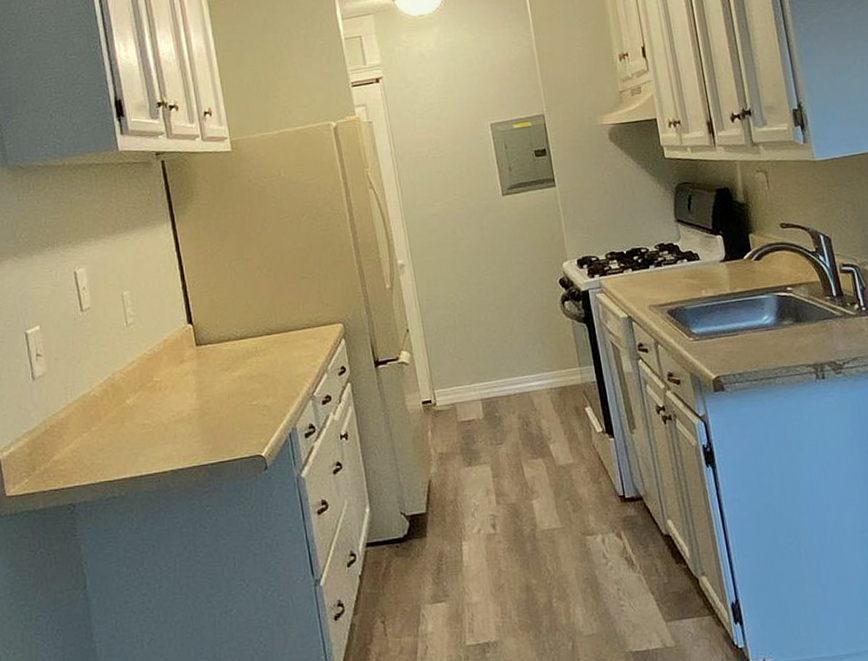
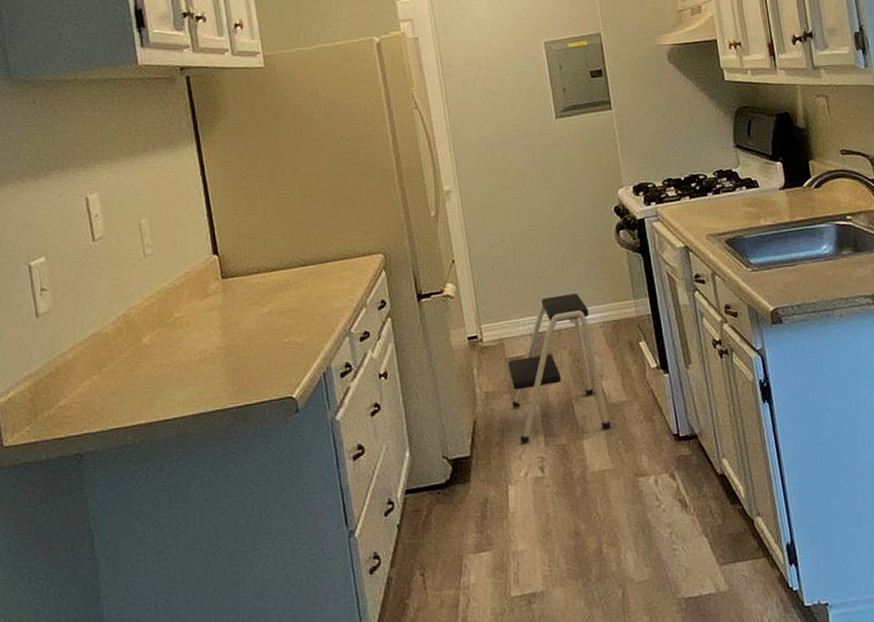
step stool: none [459,361,559,502] -> present [507,293,611,444]

